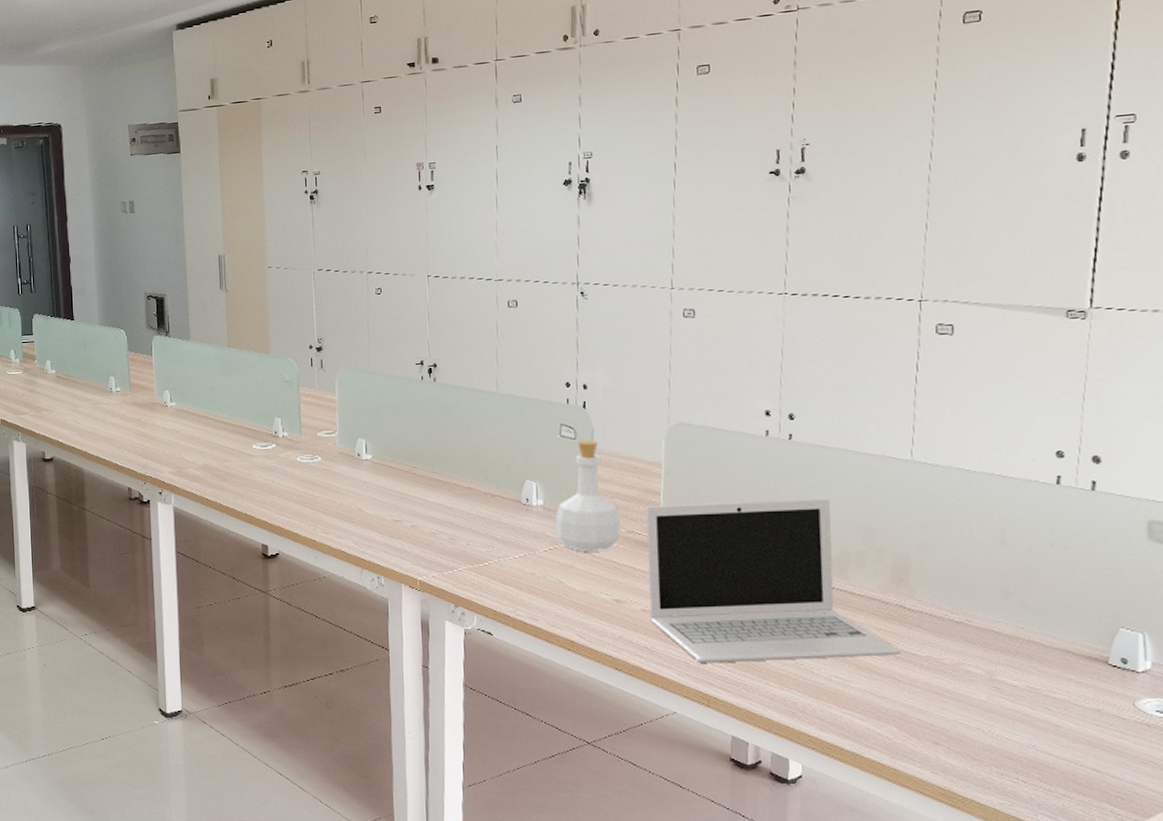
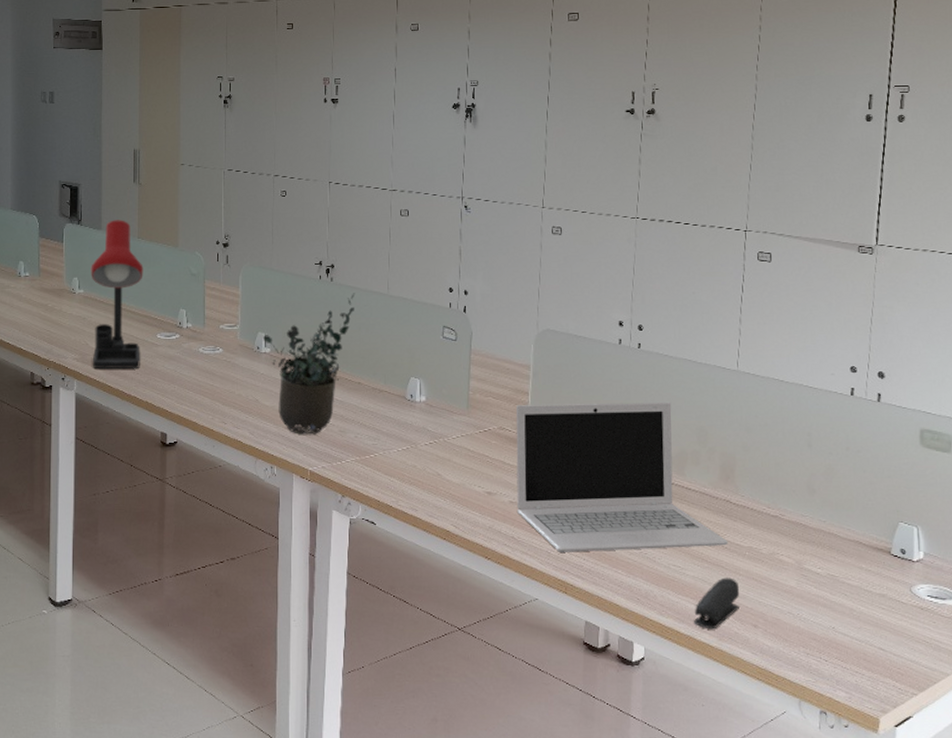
desk lamp: none [181,329,237,481] -> present [91,220,143,368]
potted plant: none [362,393,461,543] -> present [262,293,355,435]
bottle: present [555,440,621,552] -> none [435,342,494,447]
stapler: none [860,690,918,747] -> present [693,577,741,630]

